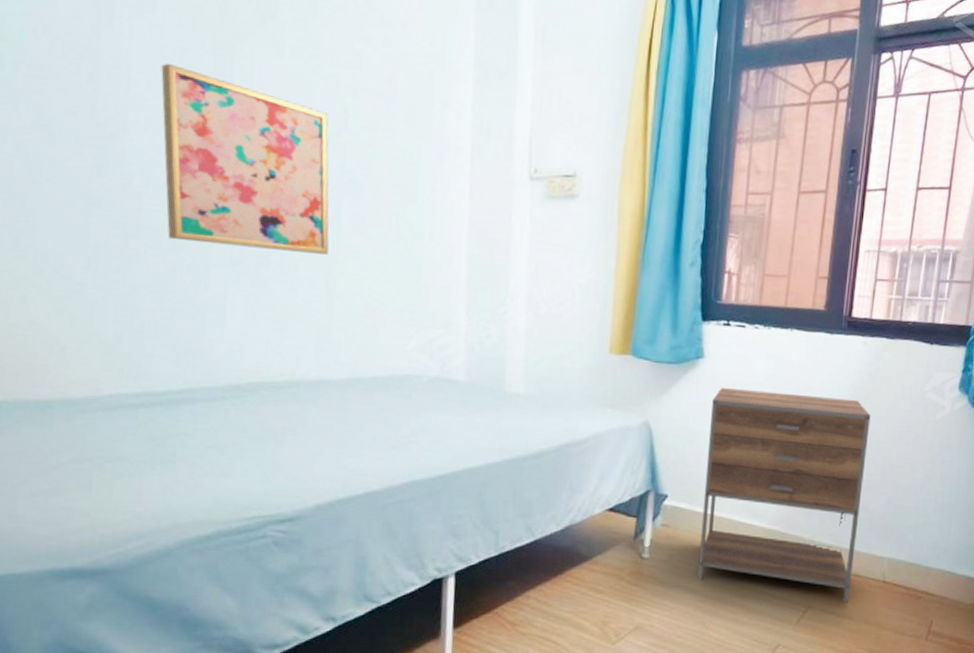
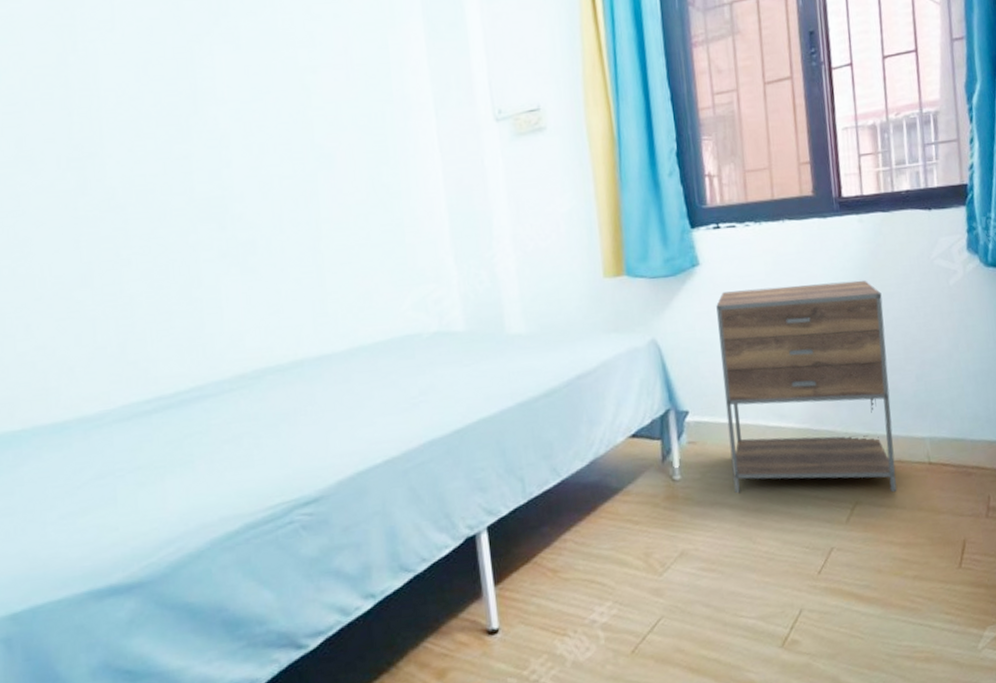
wall art: present [161,63,329,255] -> none [127,76,311,244]

